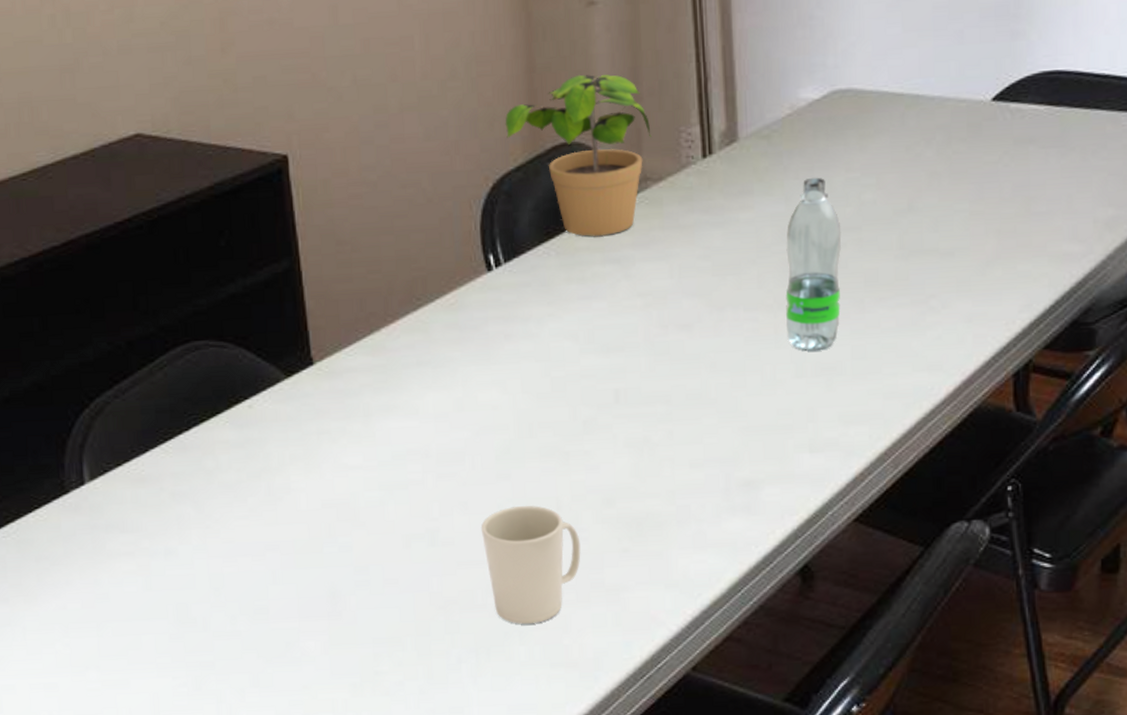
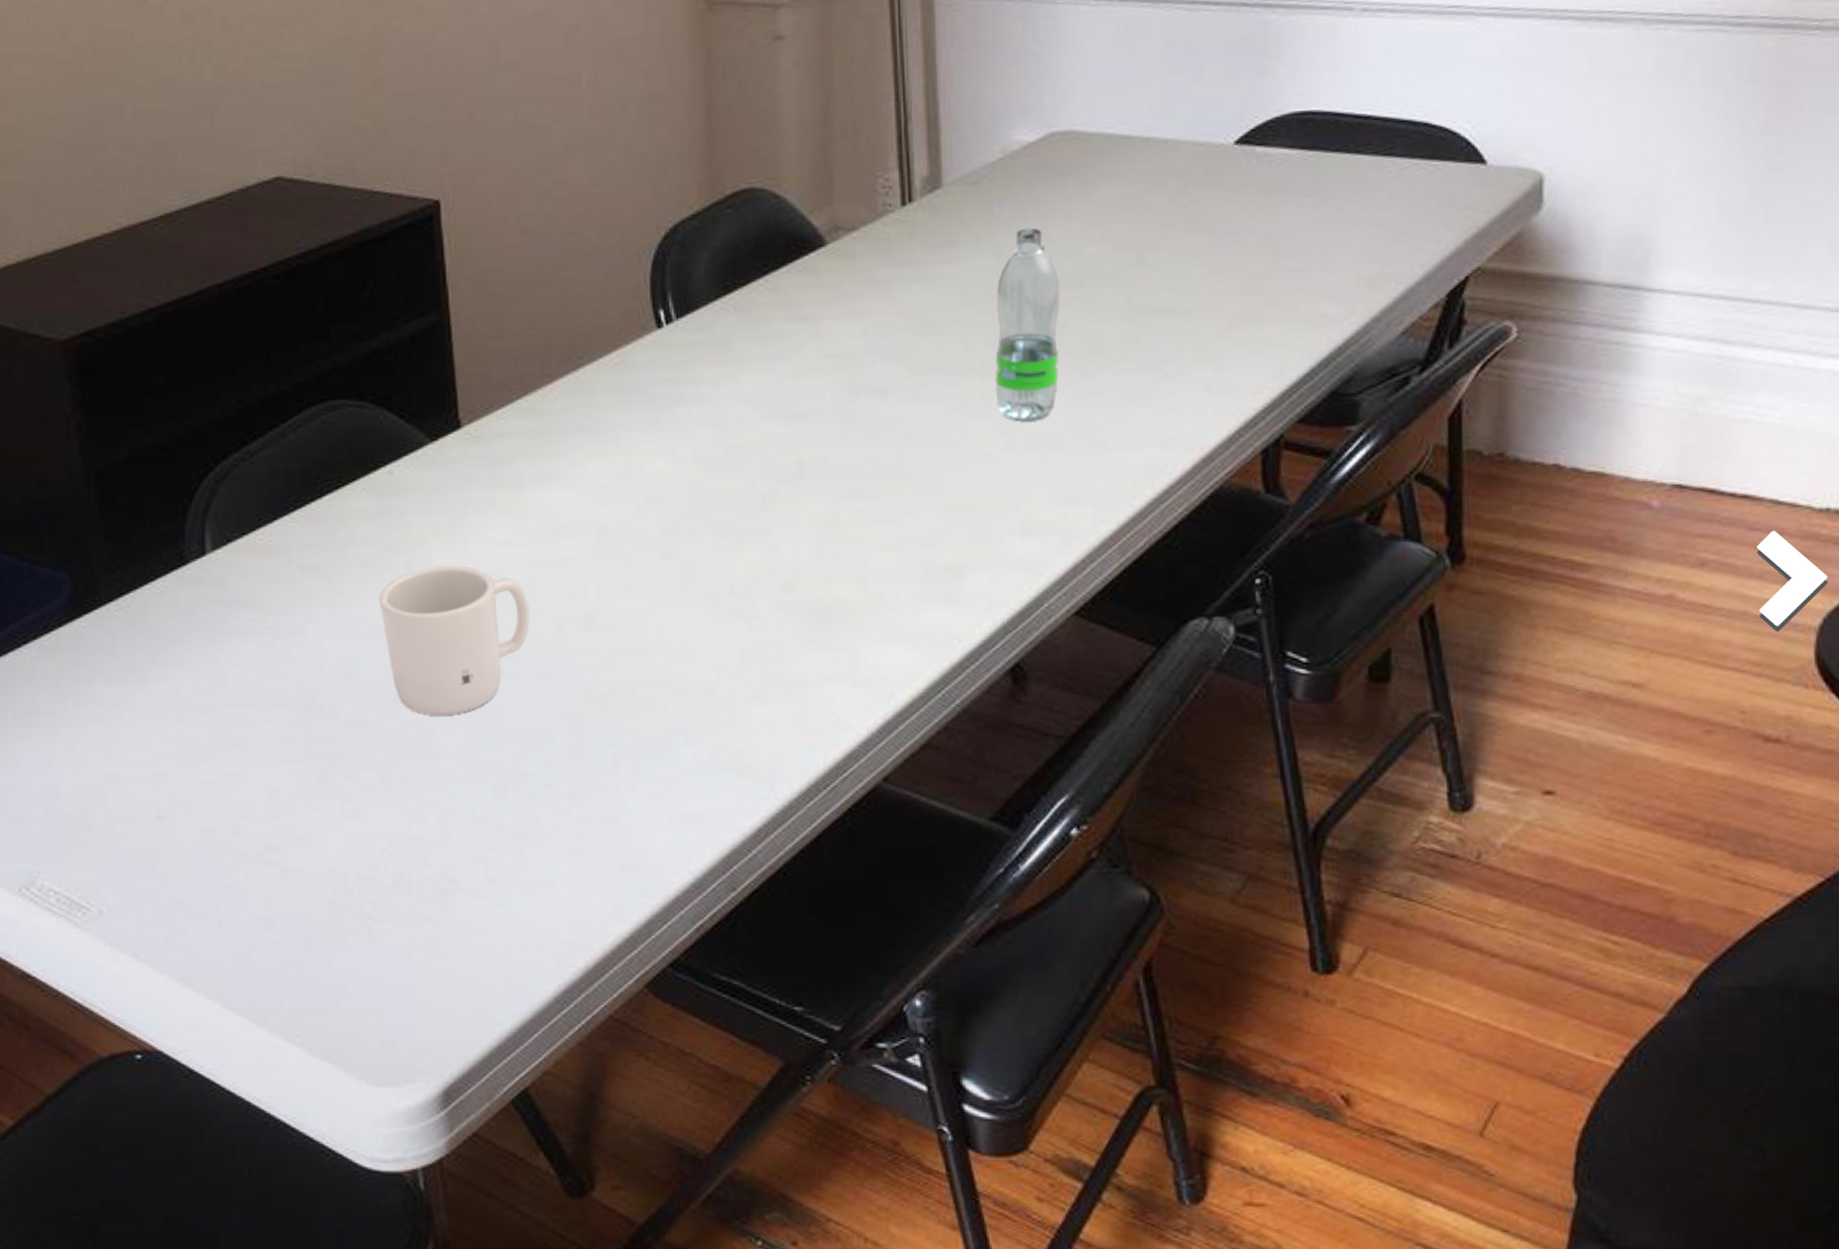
mug: none [244,489,380,624] -> present [379,566,530,716]
mug: present [481,506,581,624] -> none [643,589,757,722]
potted plant: present [505,74,651,237] -> none [680,114,844,292]

